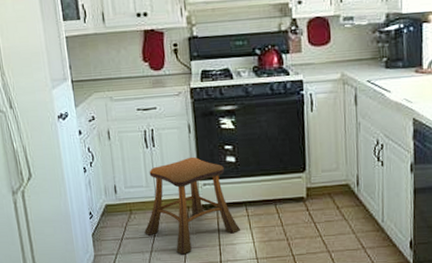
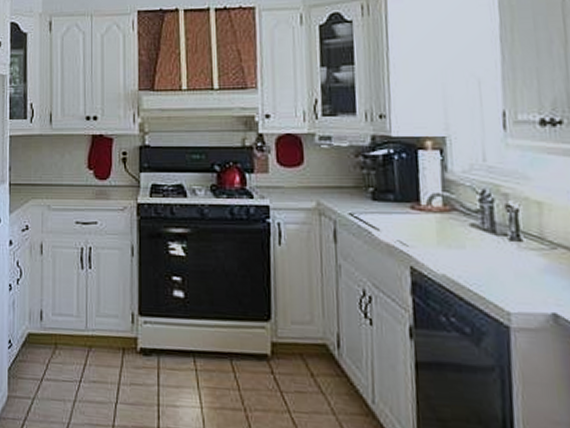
stool: present [144,156,240,255] -> none [69,285,185,412]

